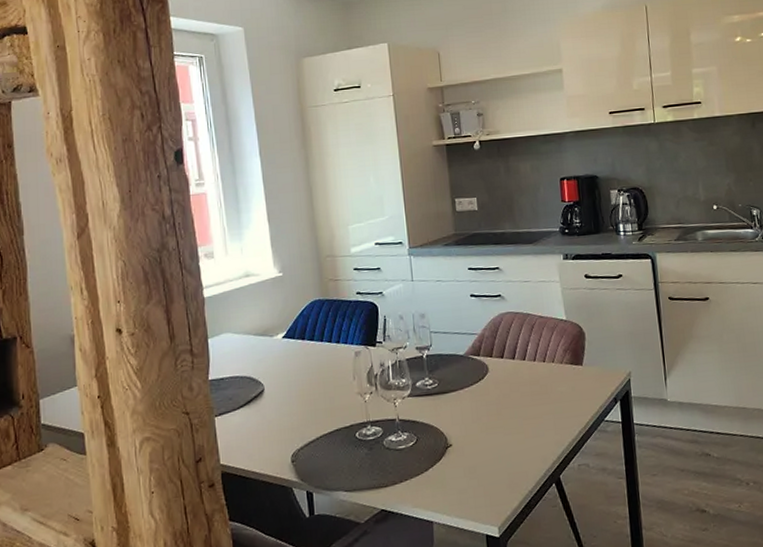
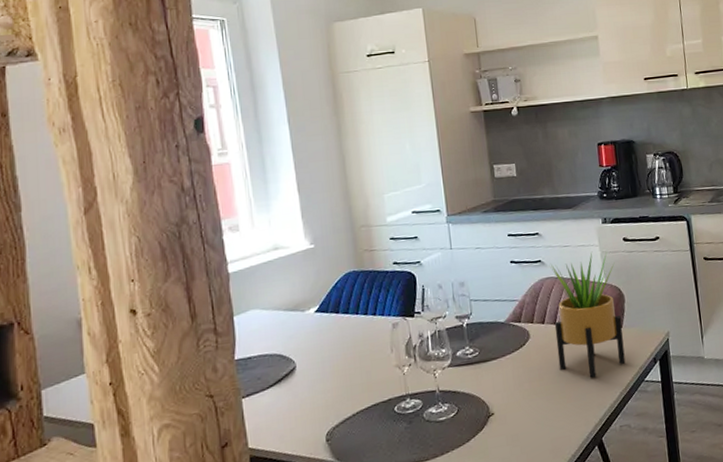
potted plant: none [510,287,585,415] -> present [550,251,626,378]

